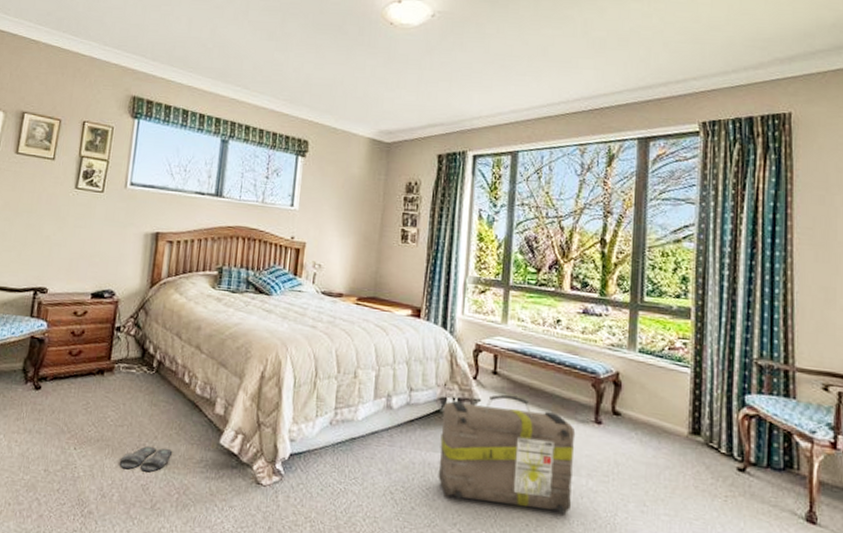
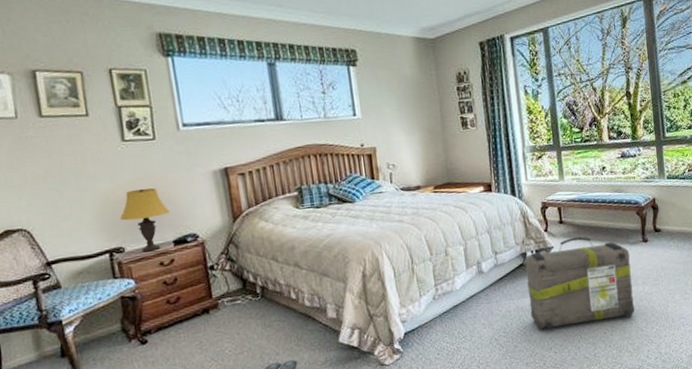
table lamp: none [52,236,96,299] -> present [119,188,169,253]

